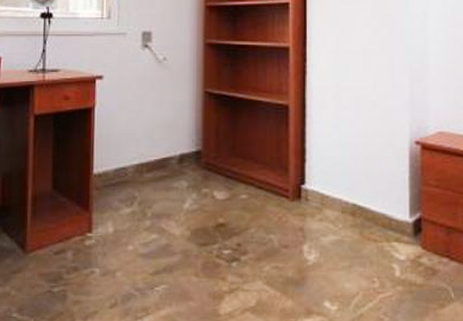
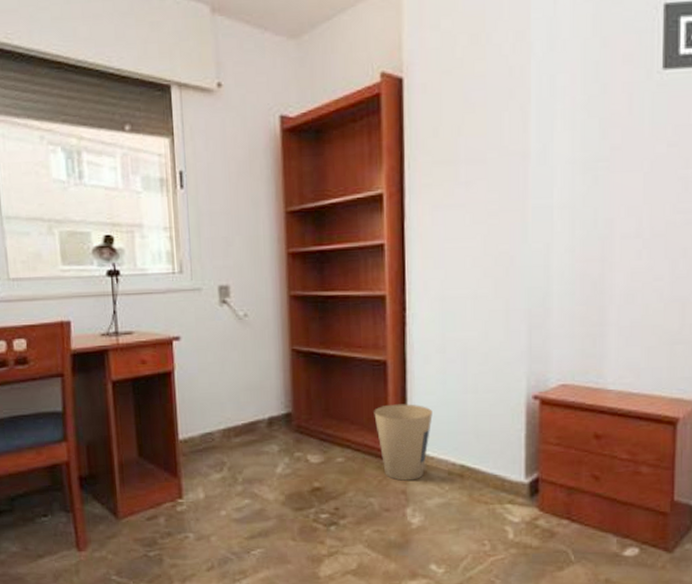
trash can: none [276,145,328,218] -> present [374,404,433,481]

